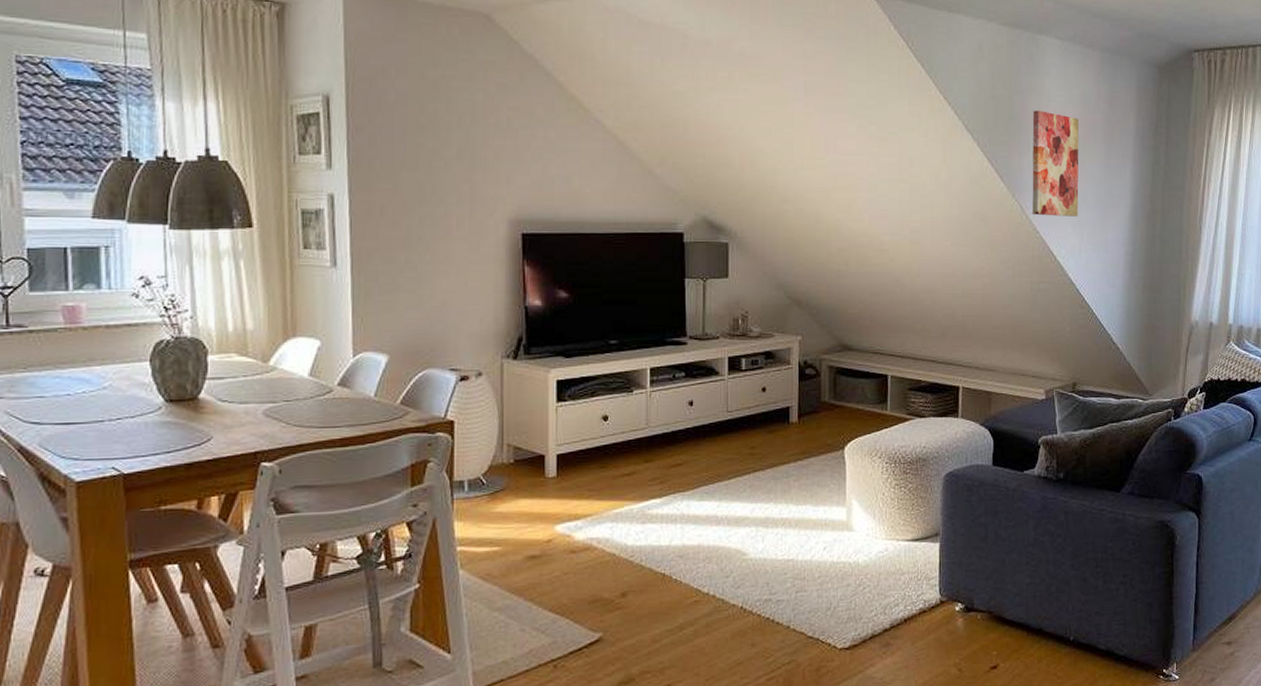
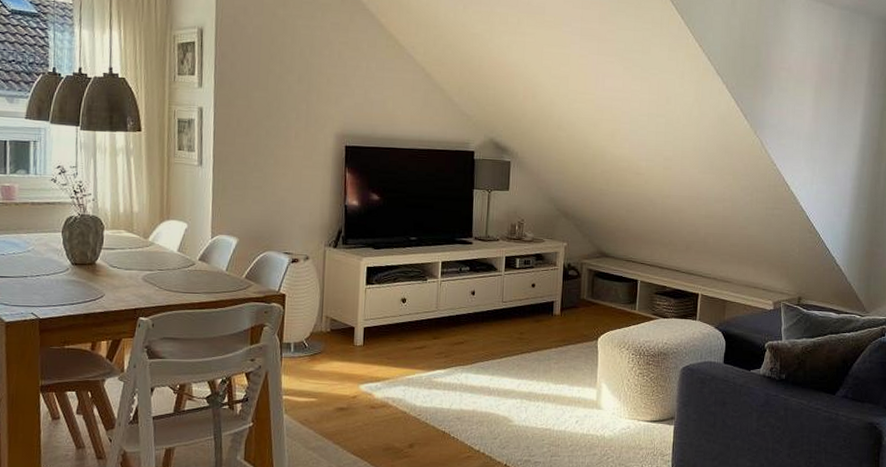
wall art: present [1032,110,1079,217] -> none [771,59,817,153]

